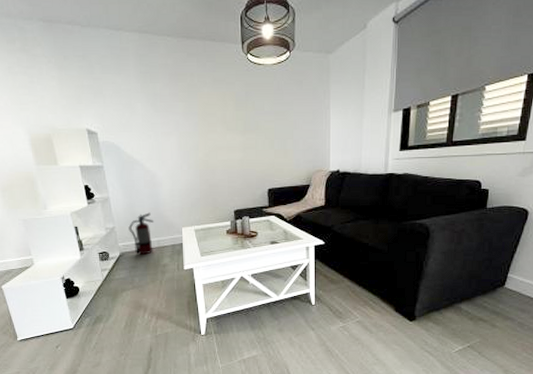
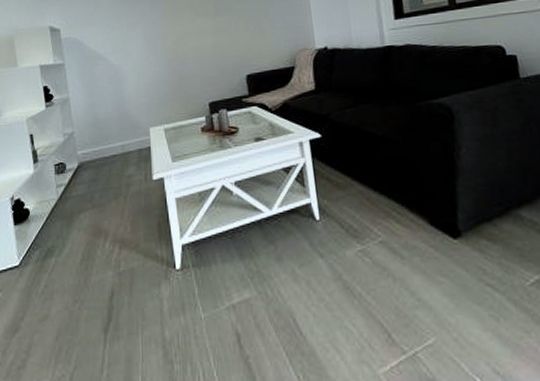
fire extinguisher: present [128,212,154,255] -> none [89,112,118,164]

